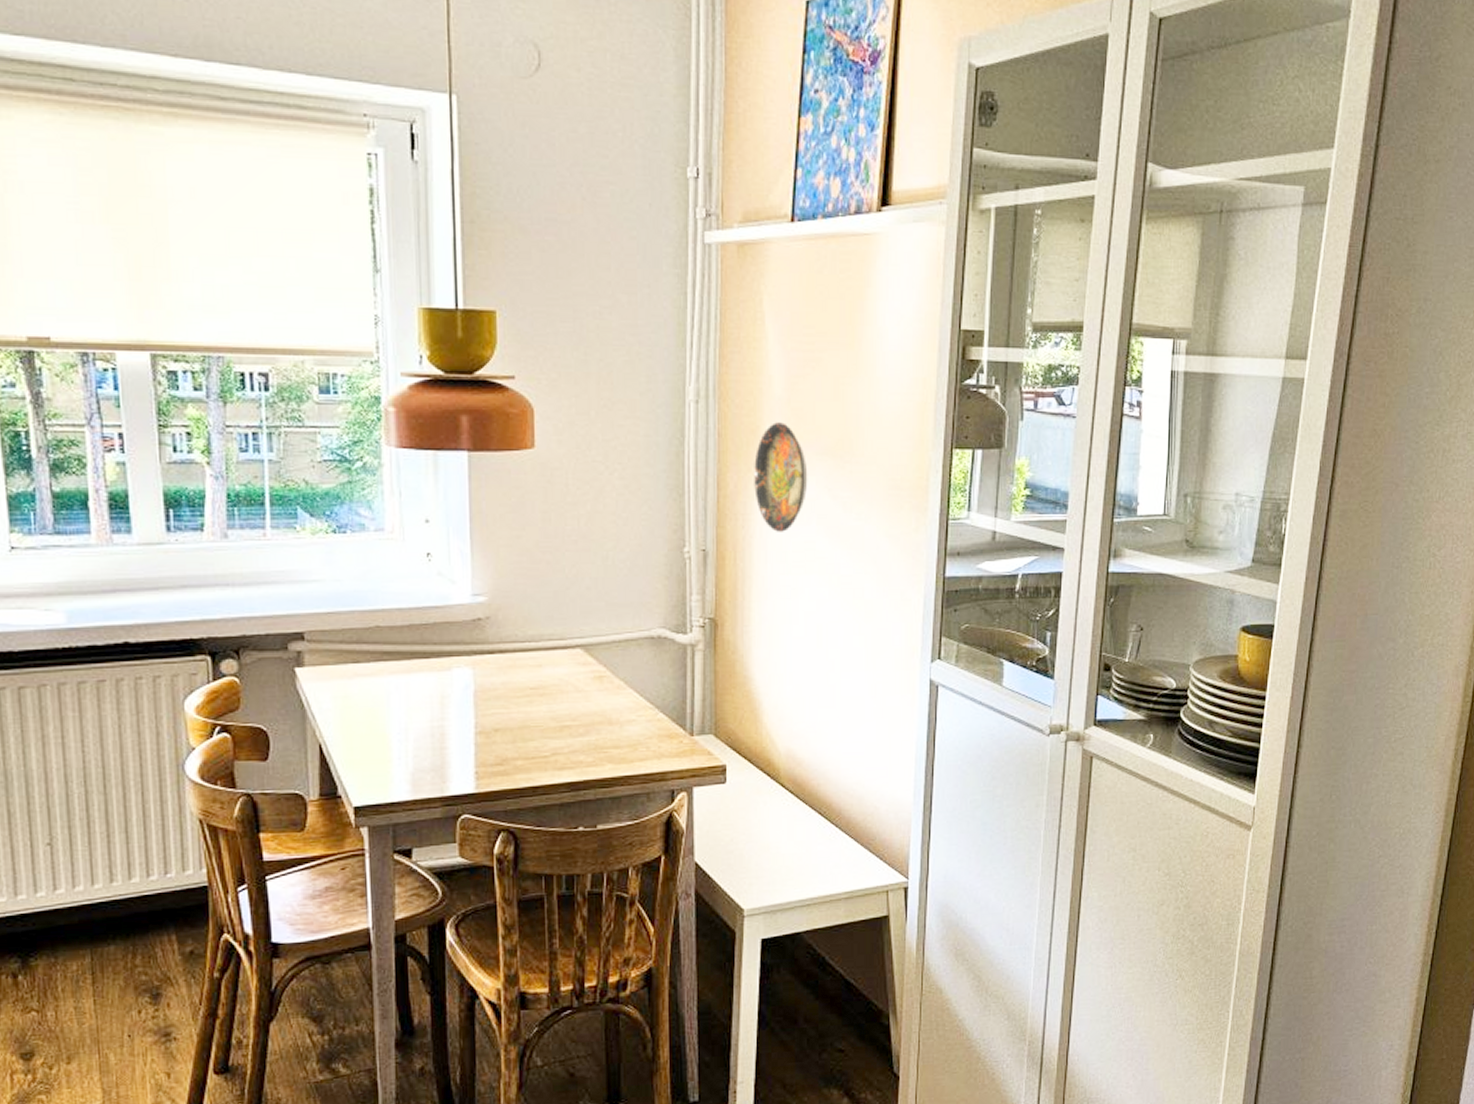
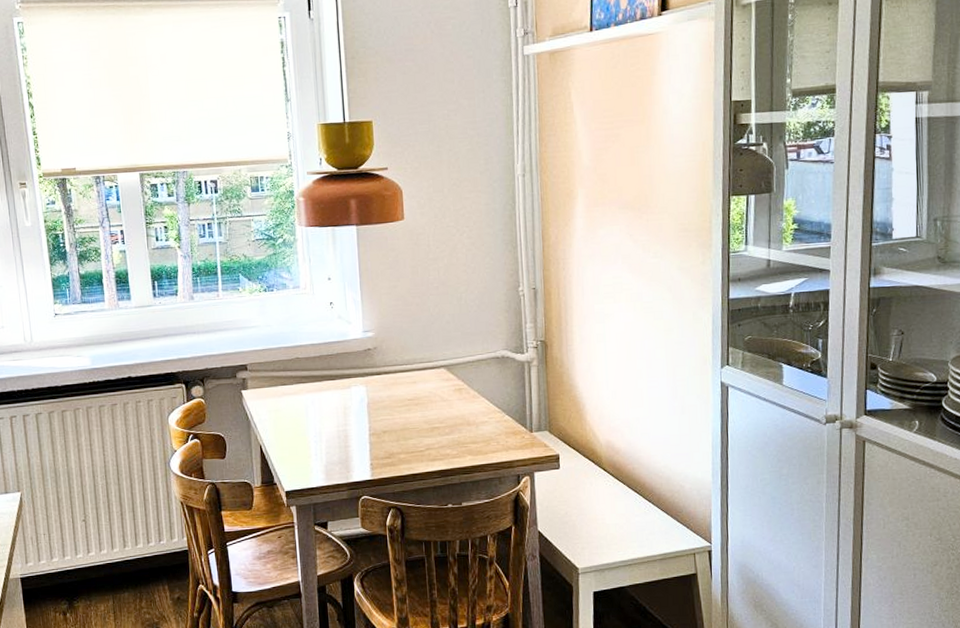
decorative plate: present [754,422,808,532] -> none [570,186,613,271]

